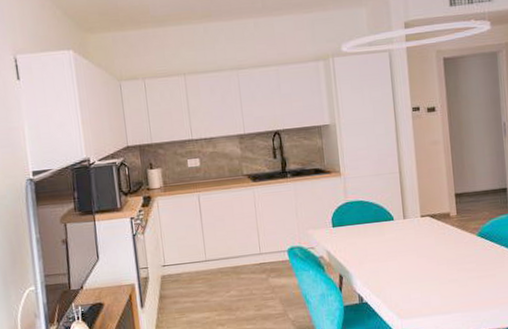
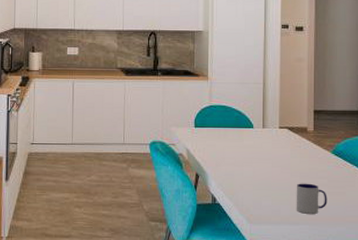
mug: none [444,269,478,302] -> present [296,183,327,214]

